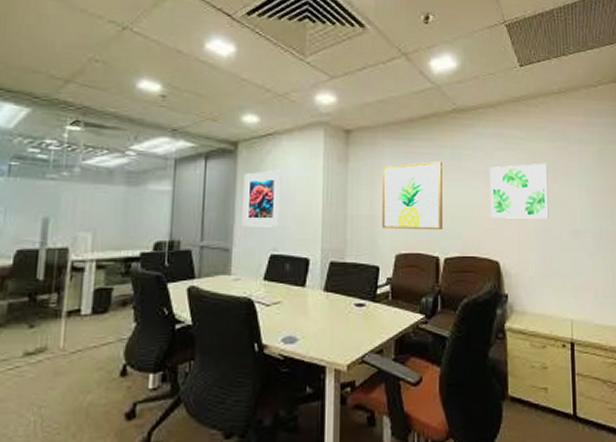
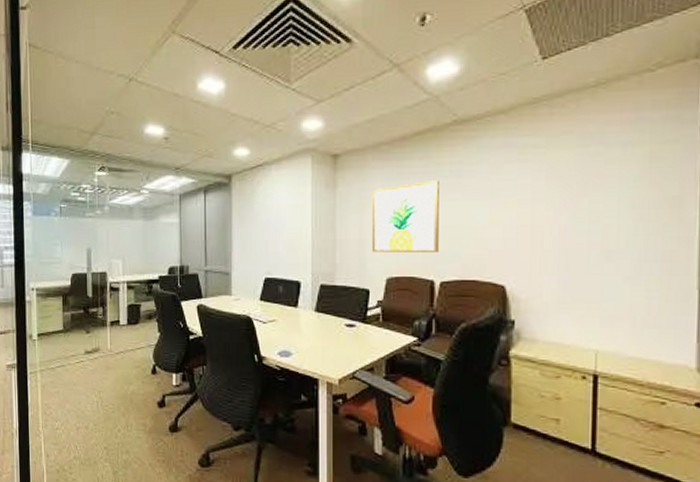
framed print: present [242,169,282,227] -> none [238,199,273,253]
wall art: present [489,163,549,219] -> none [496,173,574,239]

